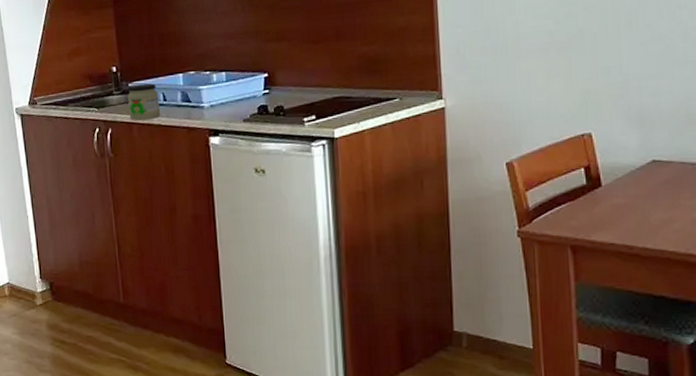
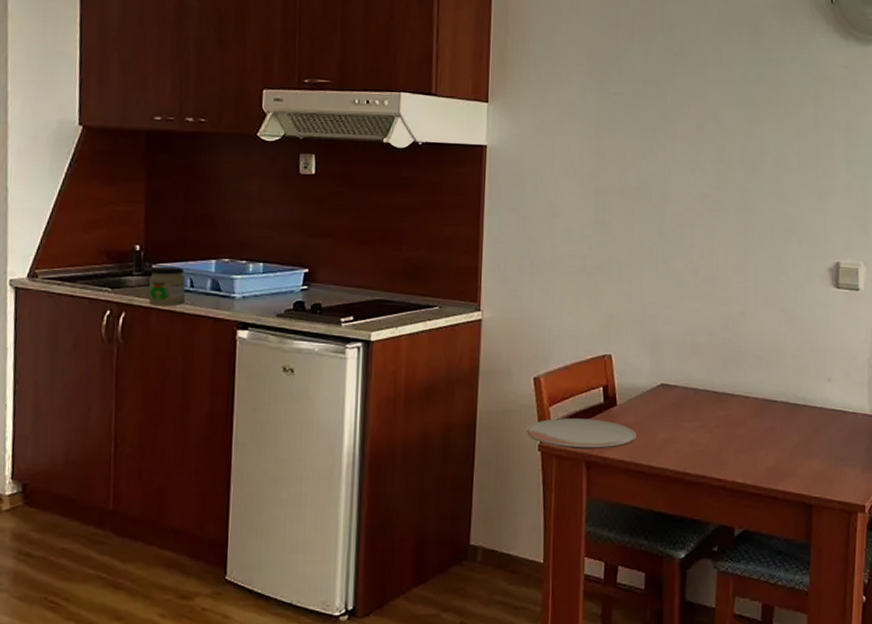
plate: none [501,201,628,234] -> present [525,418,637,450]

